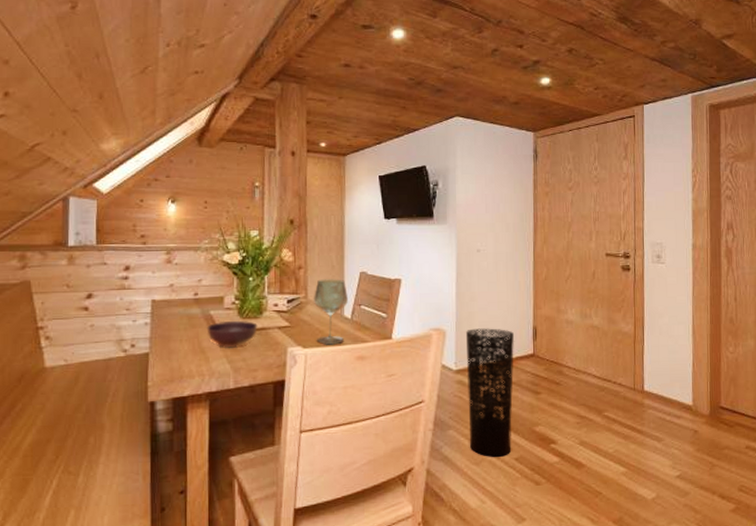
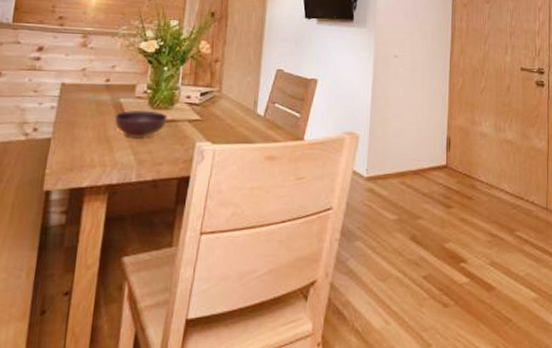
wine glass: present [313,279,348,345] -> none [226,74,263,143]
umbrella stand: present [465,328,515,457] -> none [377,135,428,274]

